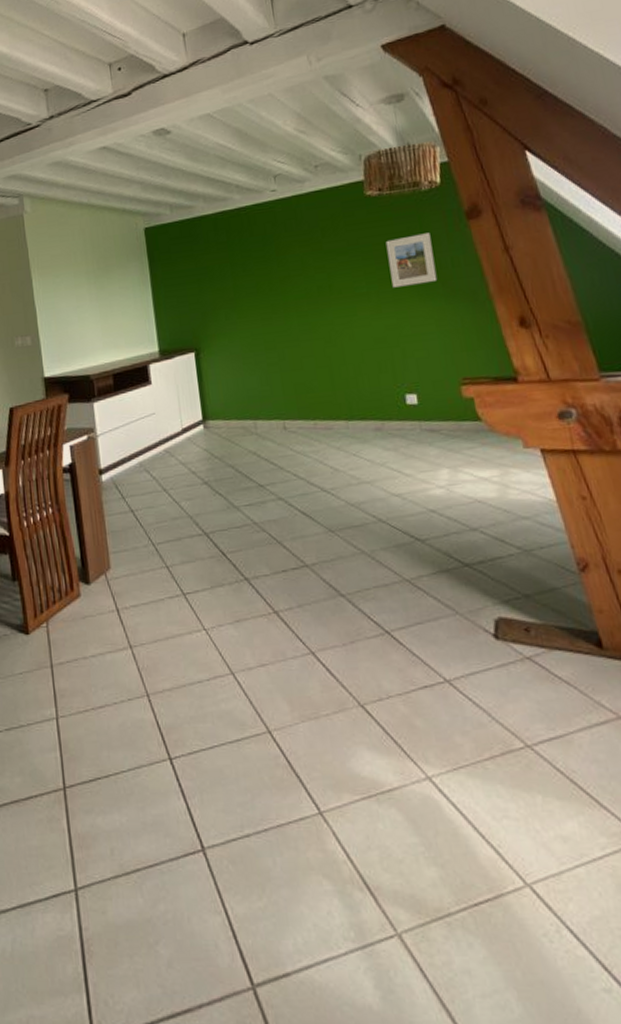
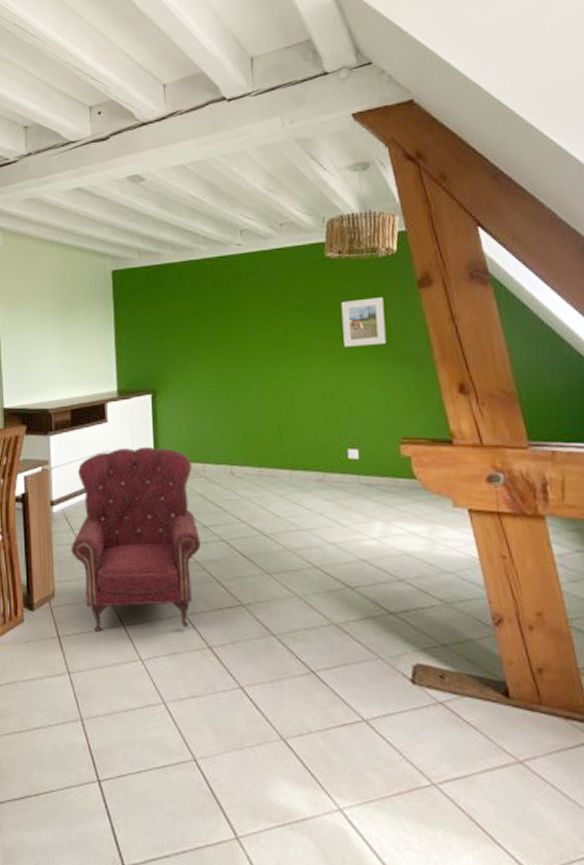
armchair: none [123,406,258,602] -> present [71,446,201,632]

